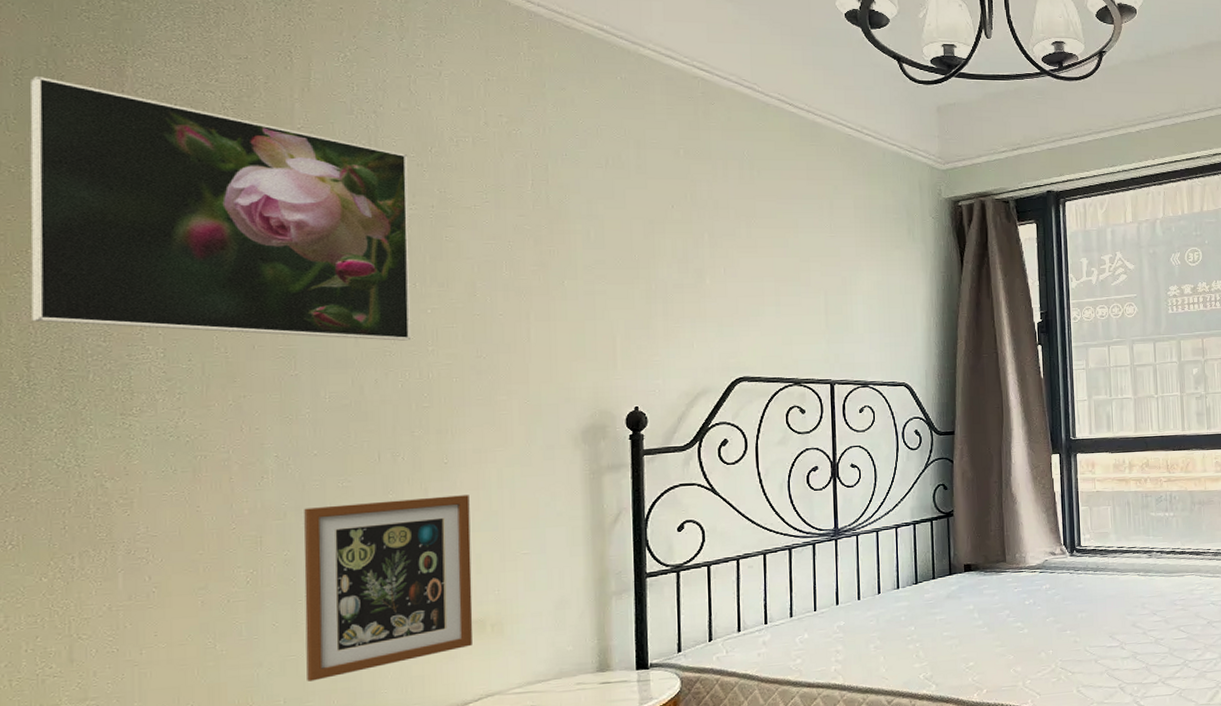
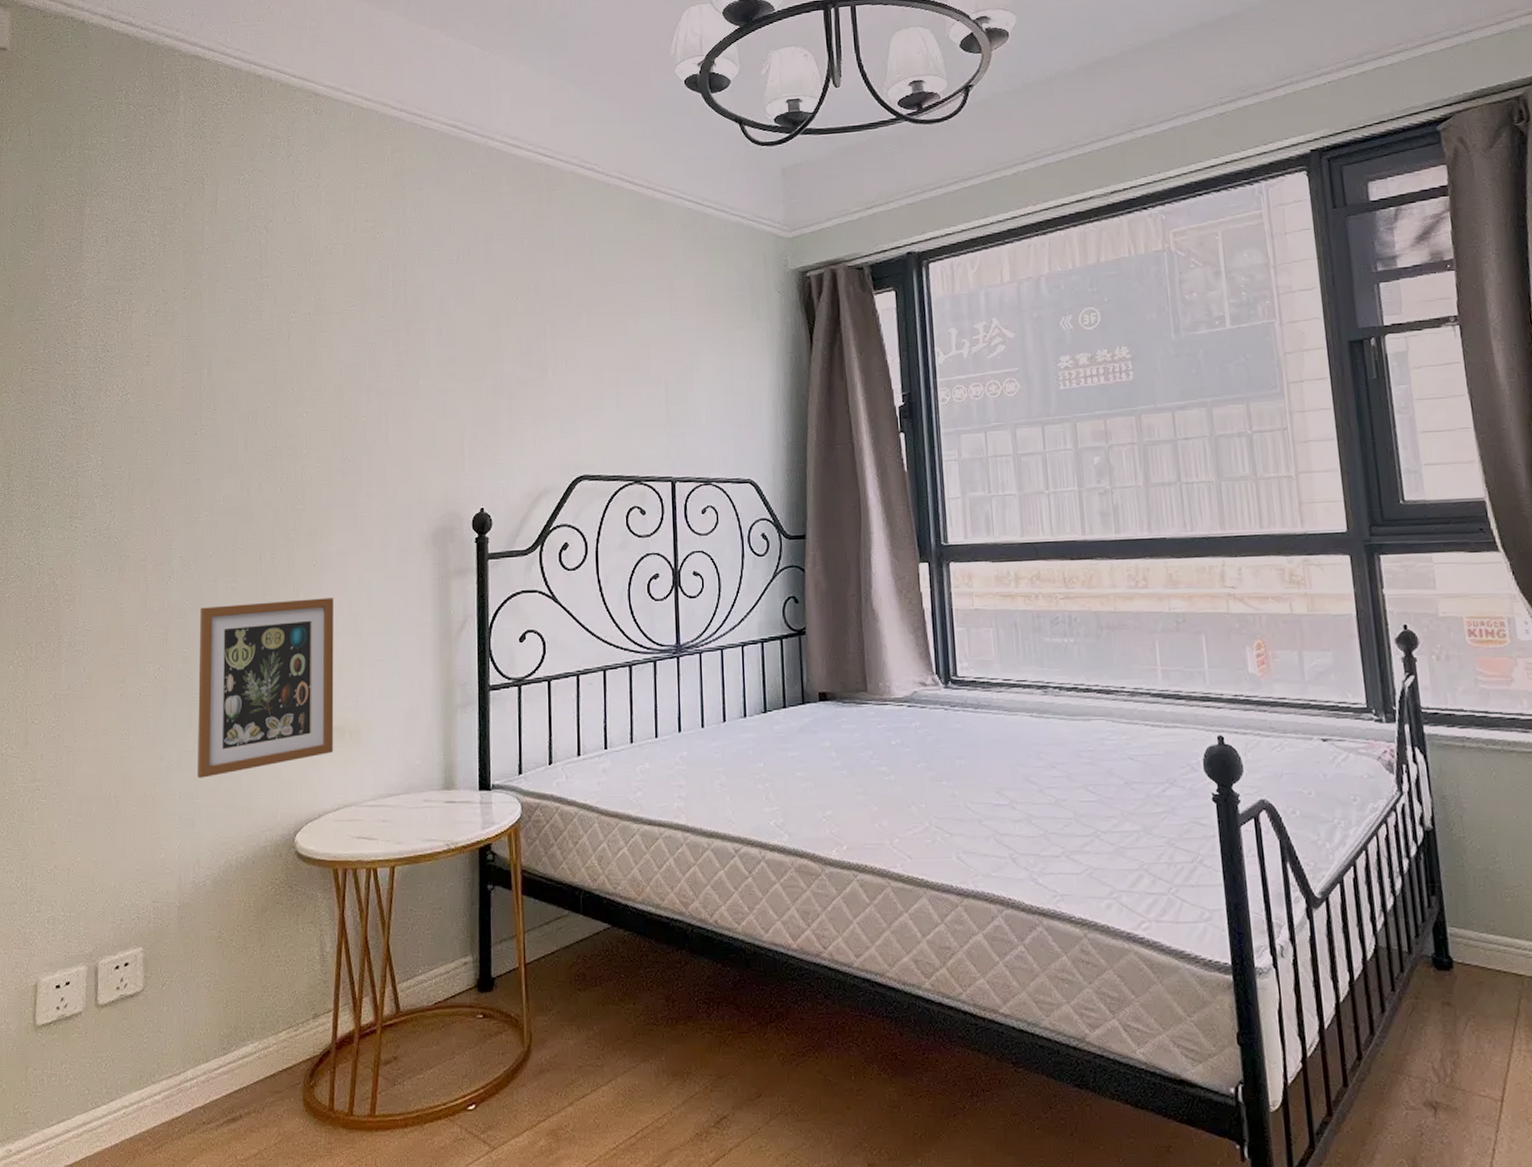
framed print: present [30,76,411,341] -> none [13,221,291,445]

